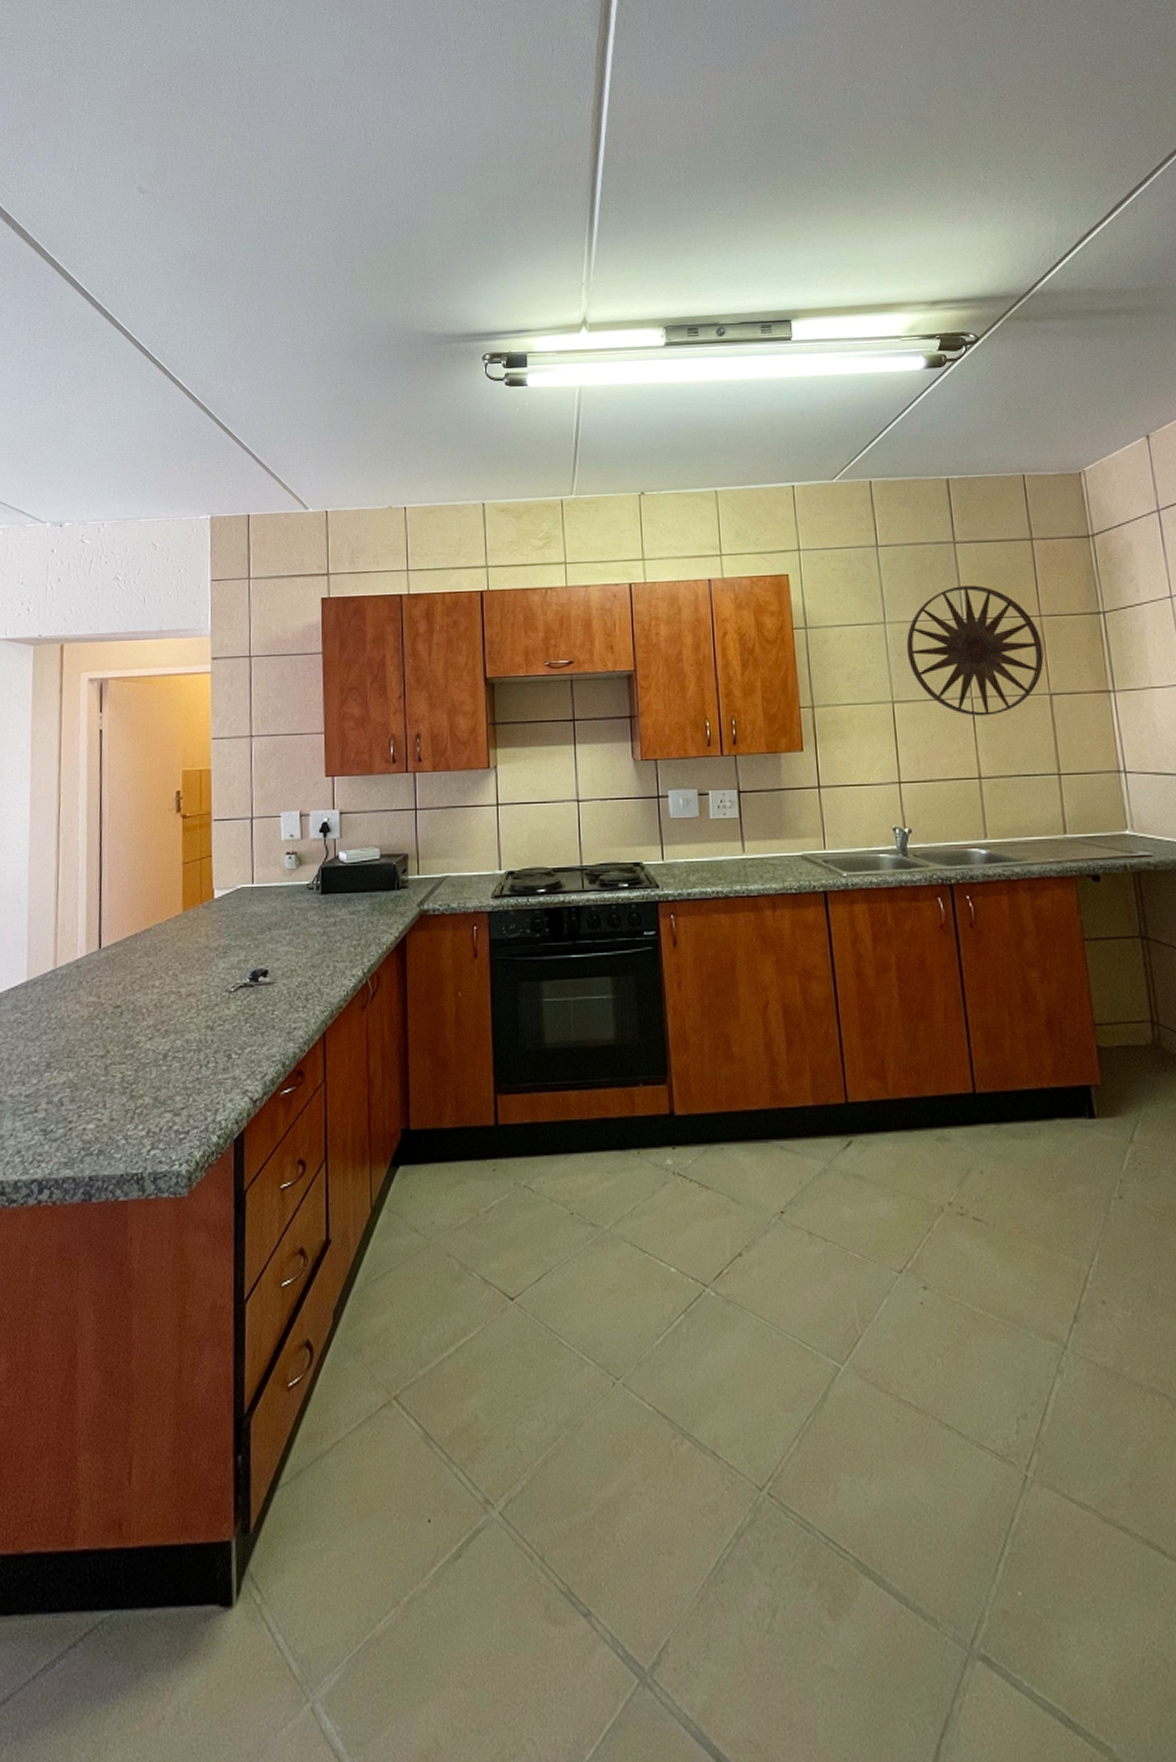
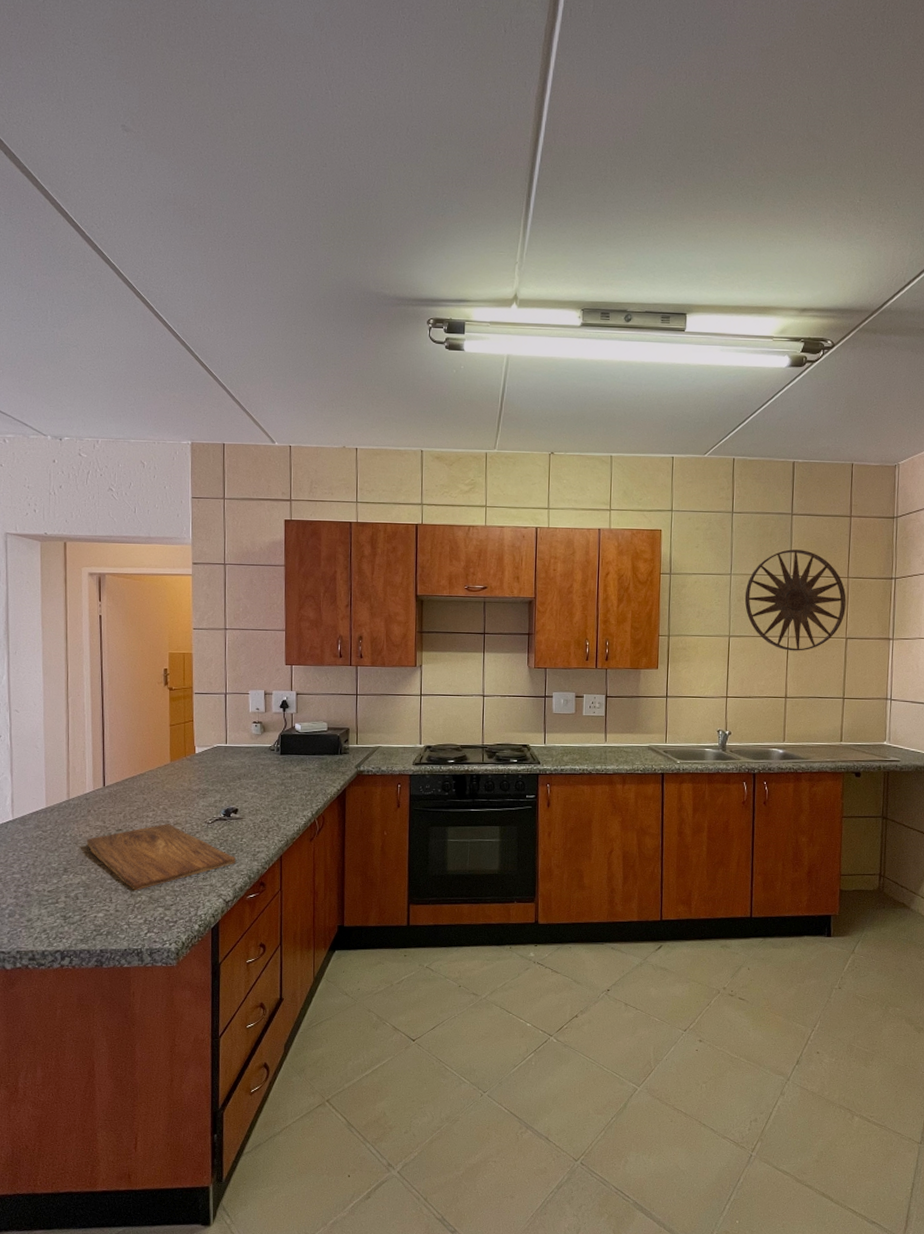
cutting board: none [76,995,265,1089] -> present [87,823,236,890]

